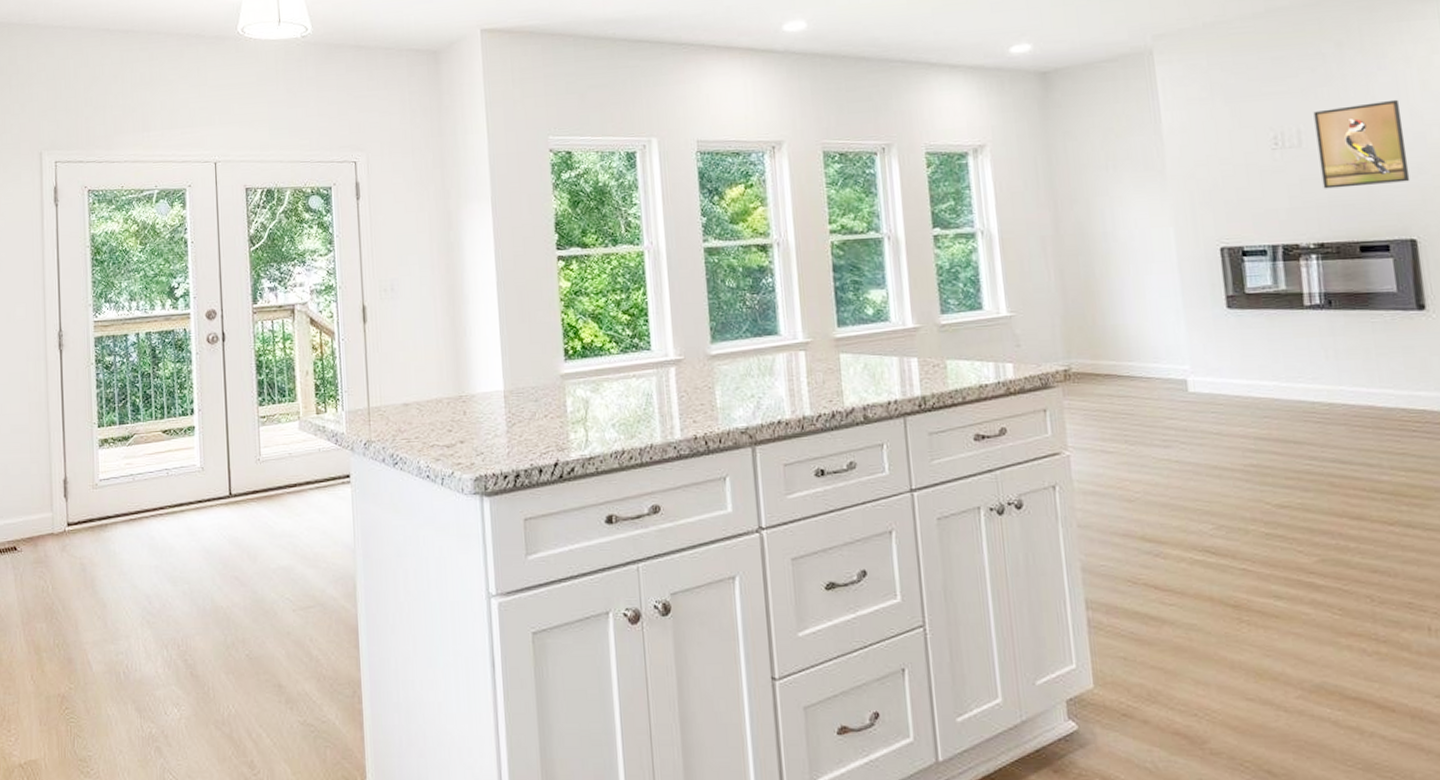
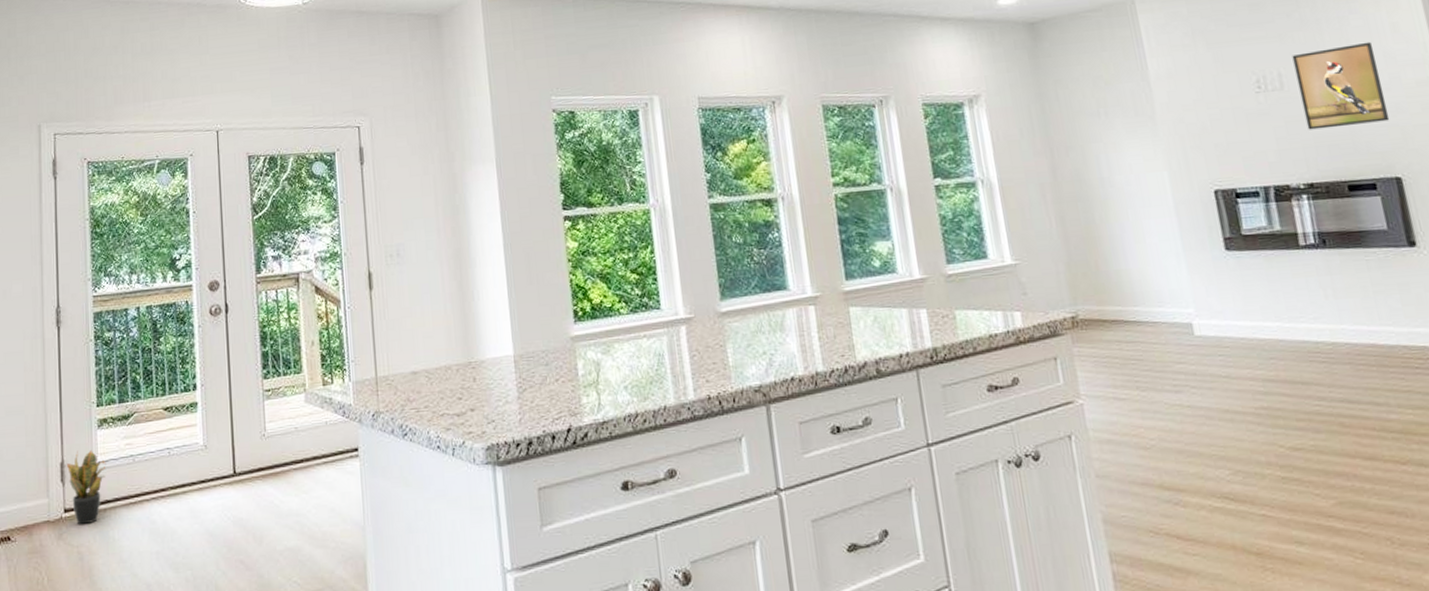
potted plant: none [69,468,107,539] -> present [66,449,106,525]

